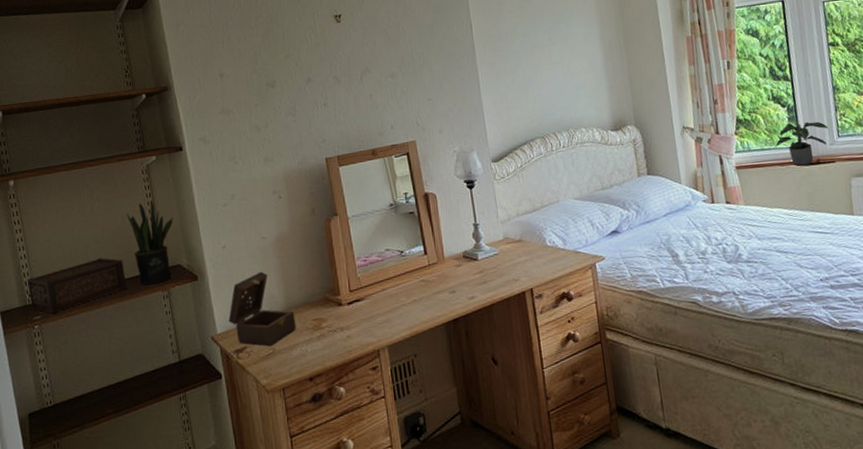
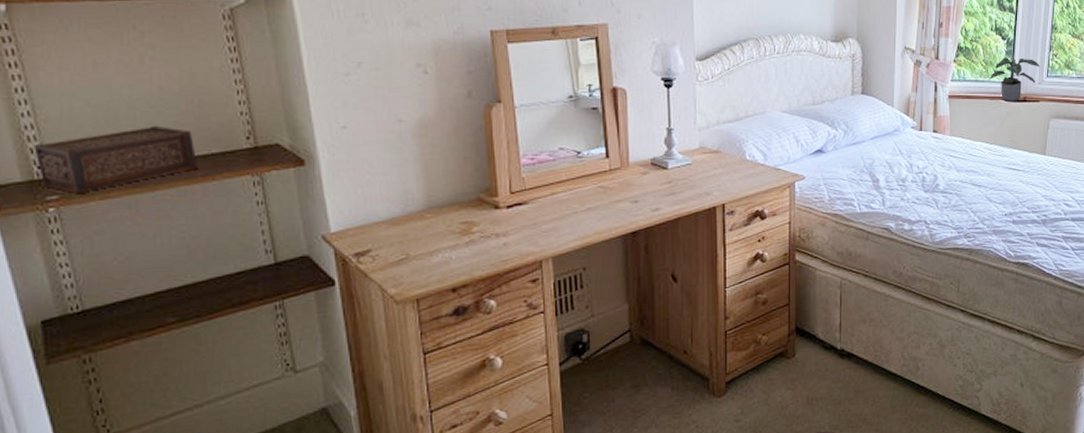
potted plant: present [126,201,173,286] -> none [197,57,271,167]
jewelry box: present [228,271,296,346] -> none [347,161,438,250]

